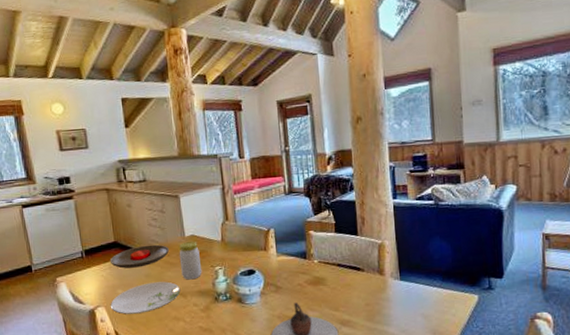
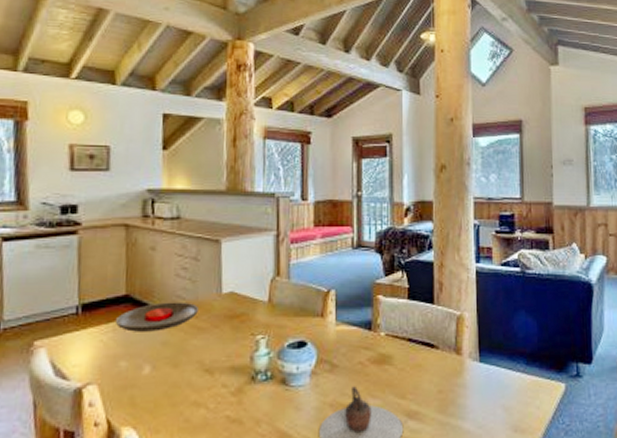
plate: present [110,281,181,314] -> none [105,352,207,396]
jar: present [179,242,202,280] -> none [210,301,239,351]

